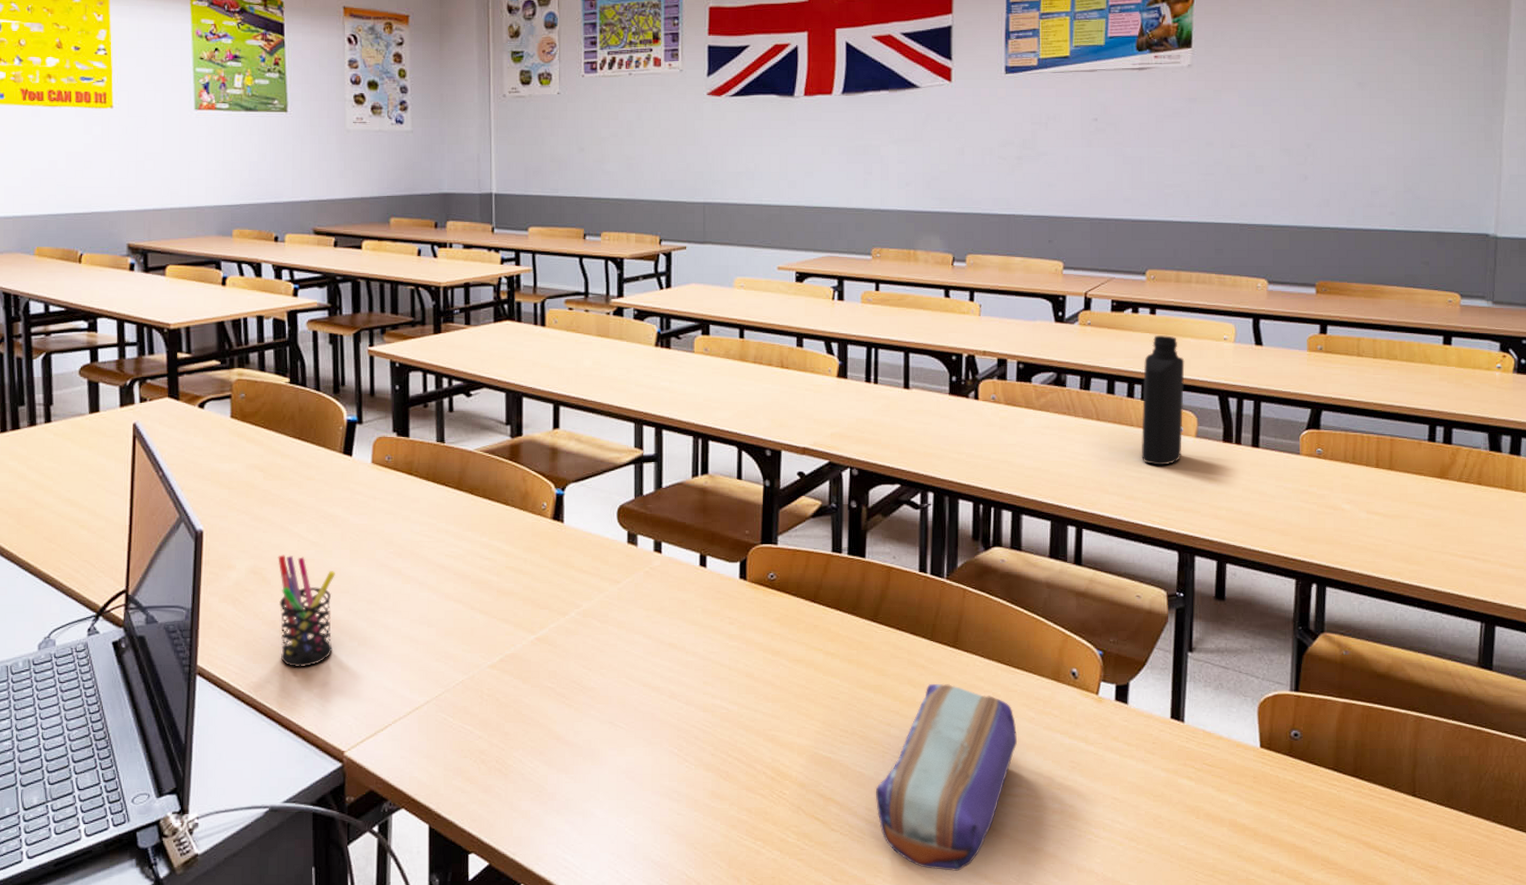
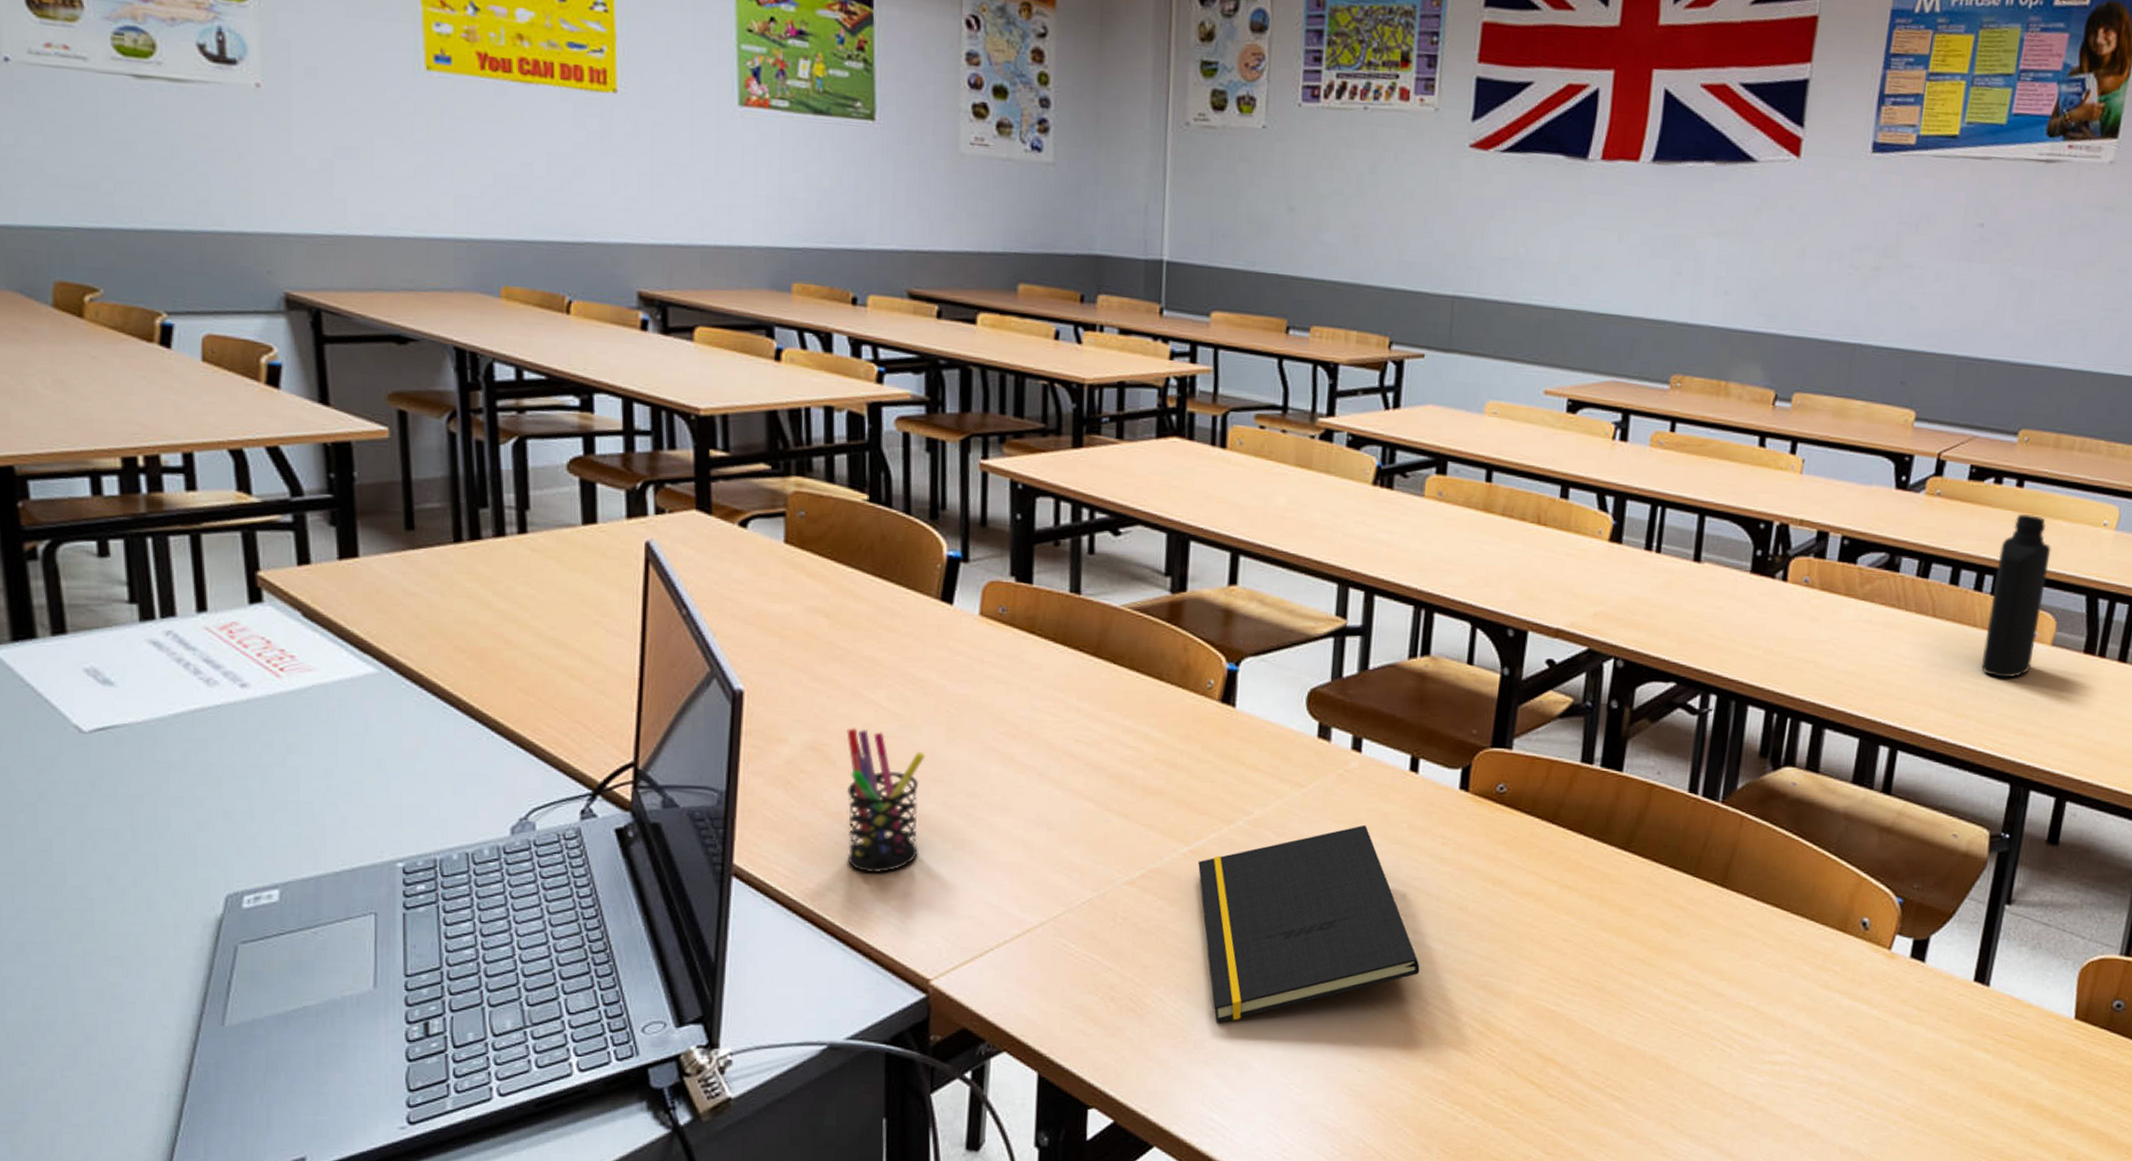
notepad: none [543,611,720,778] -> present [1198,824,1420,1023]
pencil case: present [875,683,1018,871] -> none [1605,927,1787,1147]

